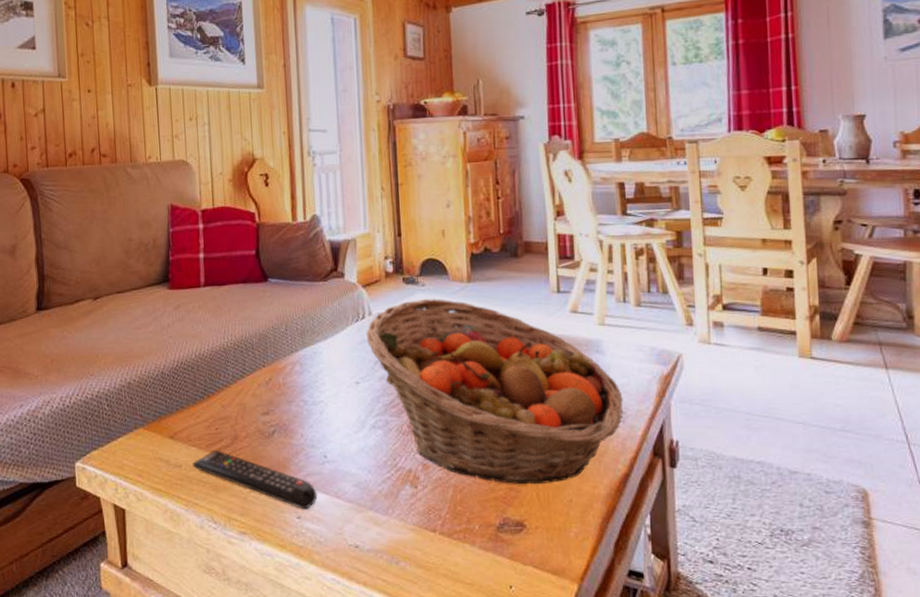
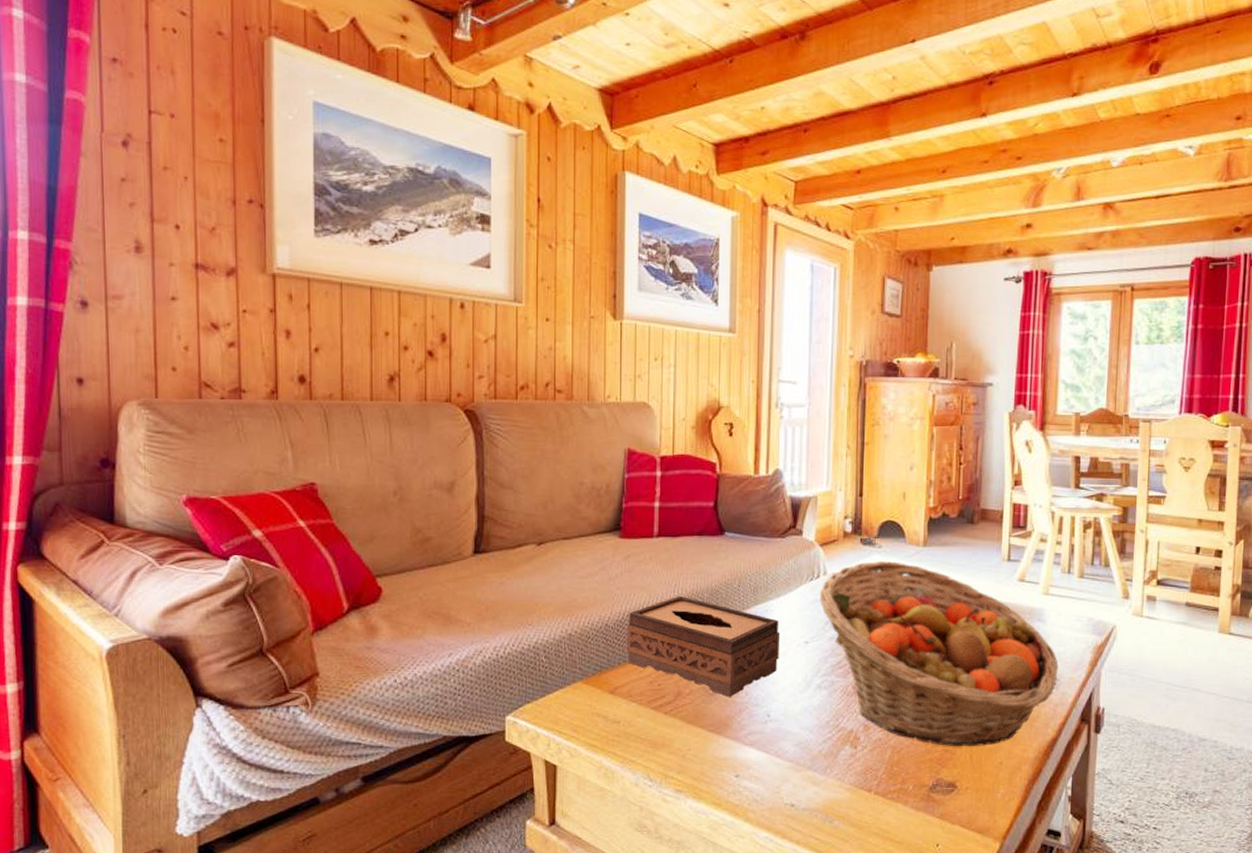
tissue box: none [181,341,331,439] -> present [626,595,781,697]
remote control: present [192,450,318,510] -> none [632,706,758,768]

